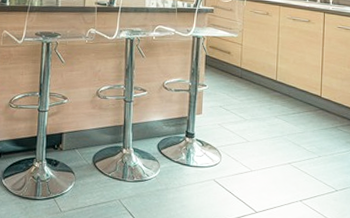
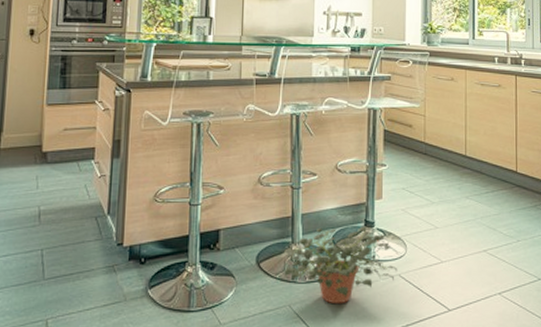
potted plant: none [115,136,213,201] -> present [283,226,398,304]

